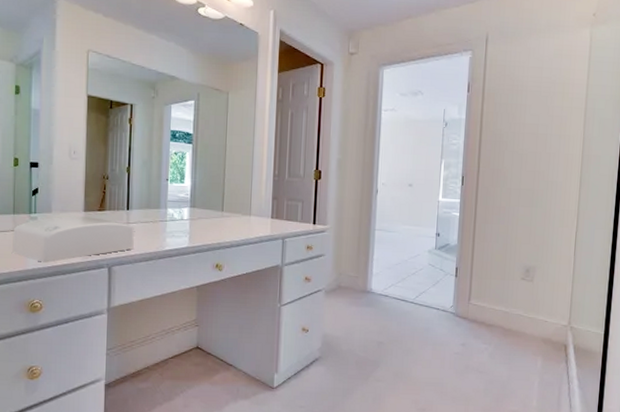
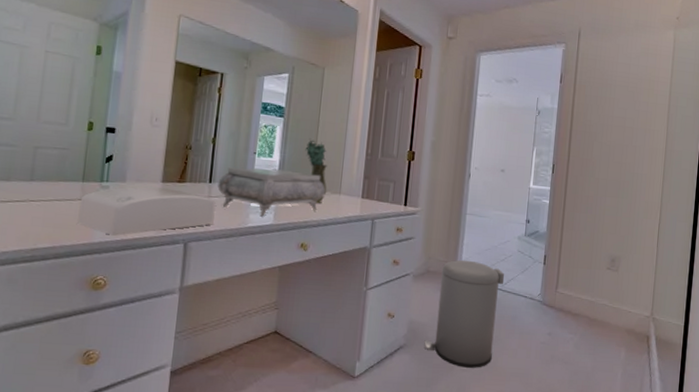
jewelry box: none [135,194,236,240] -> present [217,167,325,217]
vase: none [214,162,238,225] -> present [305,138,327,203]
pedal bin: none [338,274,416,378] -> present [424,260,505,368]

